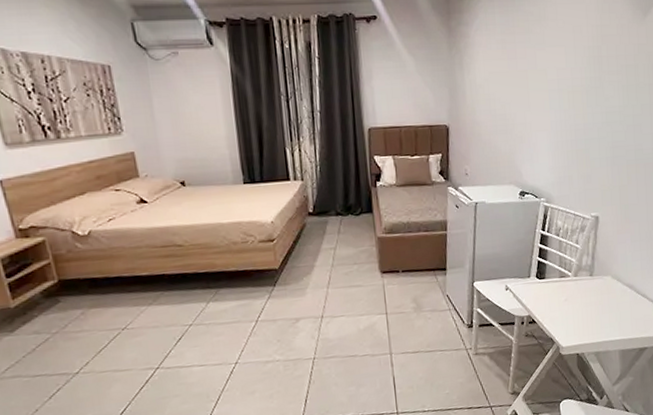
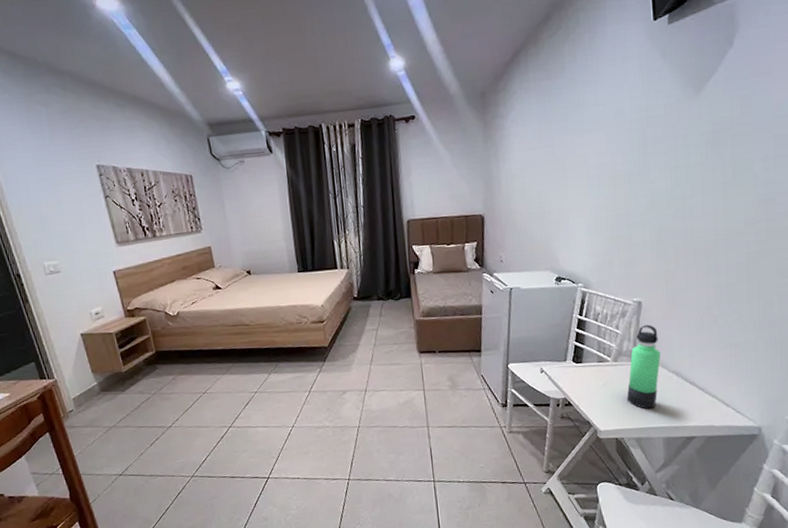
thermos bottle: none [586,239,616,323] -> present [626,324,661,409]

